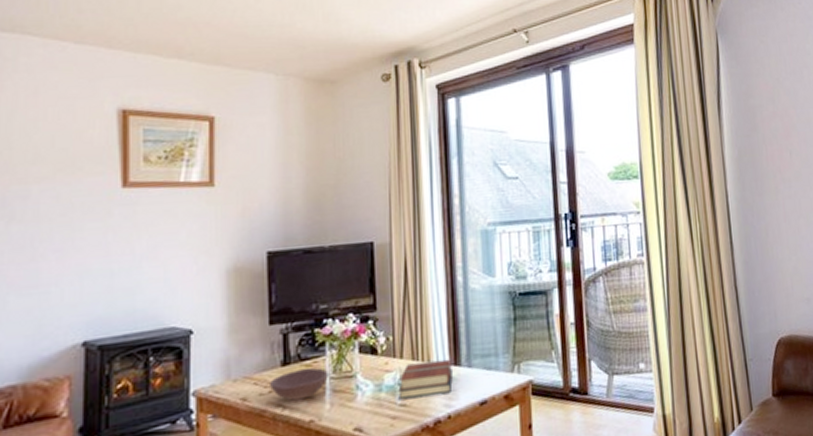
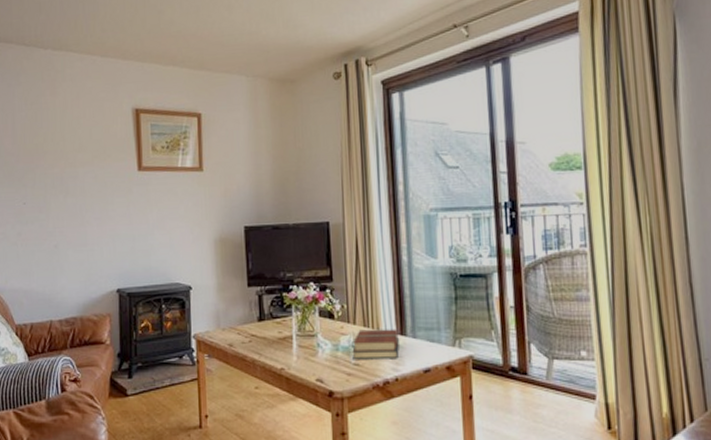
bowl: present [270,367,329,401] -> none [250,324,295,350]

